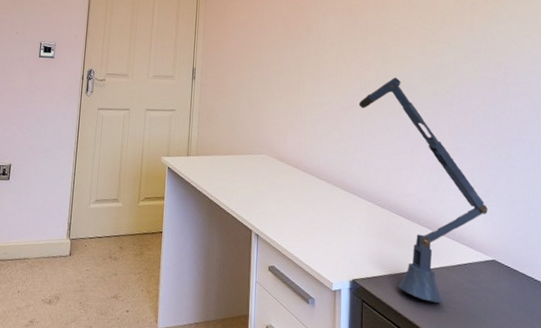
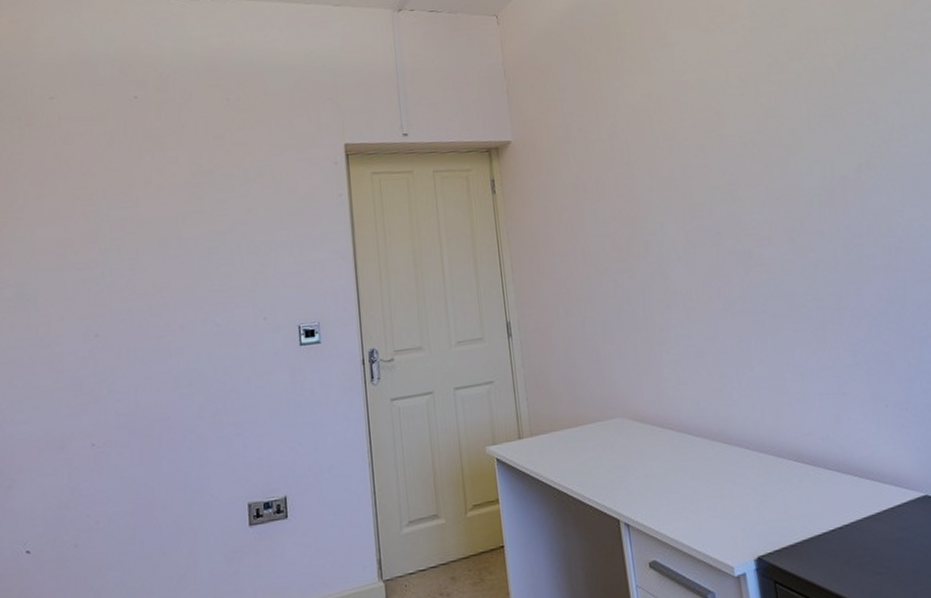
desk lamp: present [358,77,488,303] -> none [725,287,908,566]

